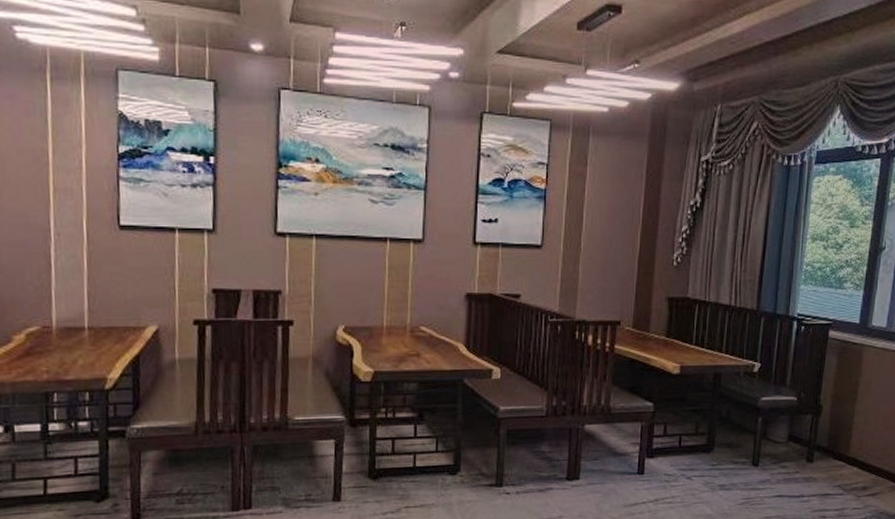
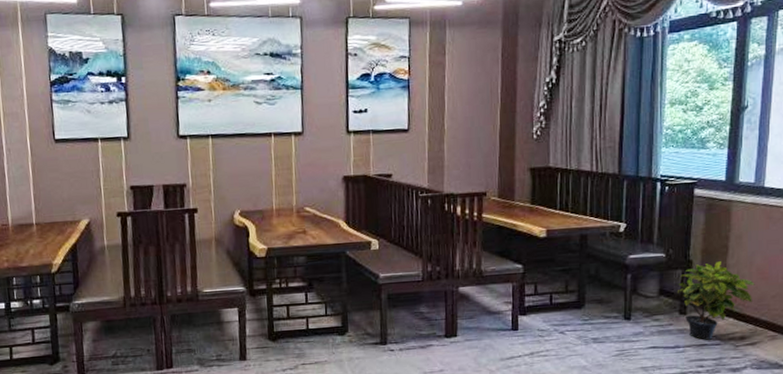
potted plant: none [806,408,880,490] -> present [678,261,755,340]

